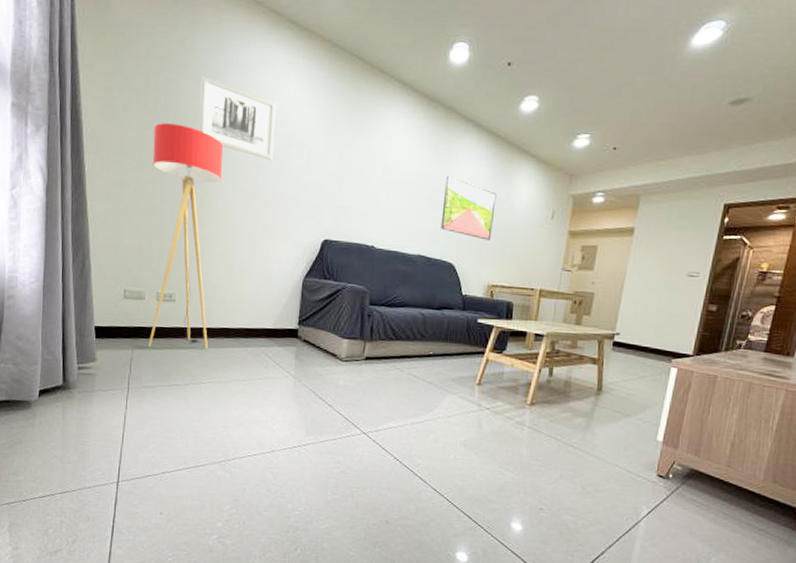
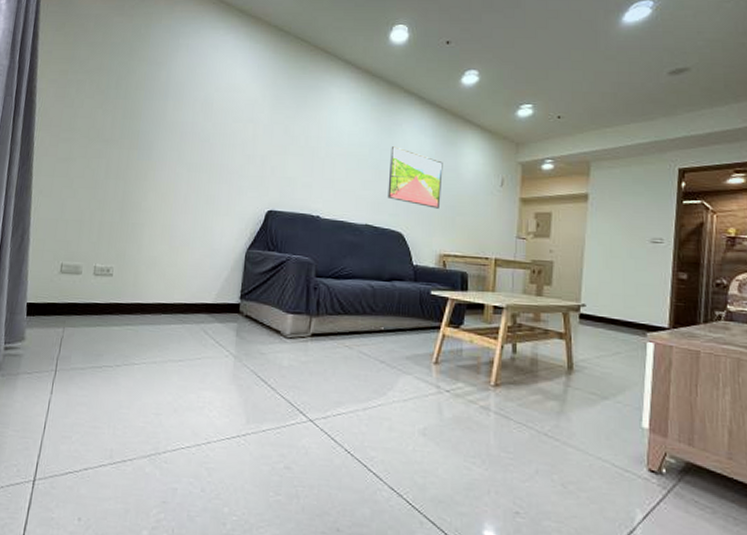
floor lamp: present [148,123,224,350] -> none [81,102,171,327]
wall art: present [199,75,276,161] -> none [147,58,223,135]

